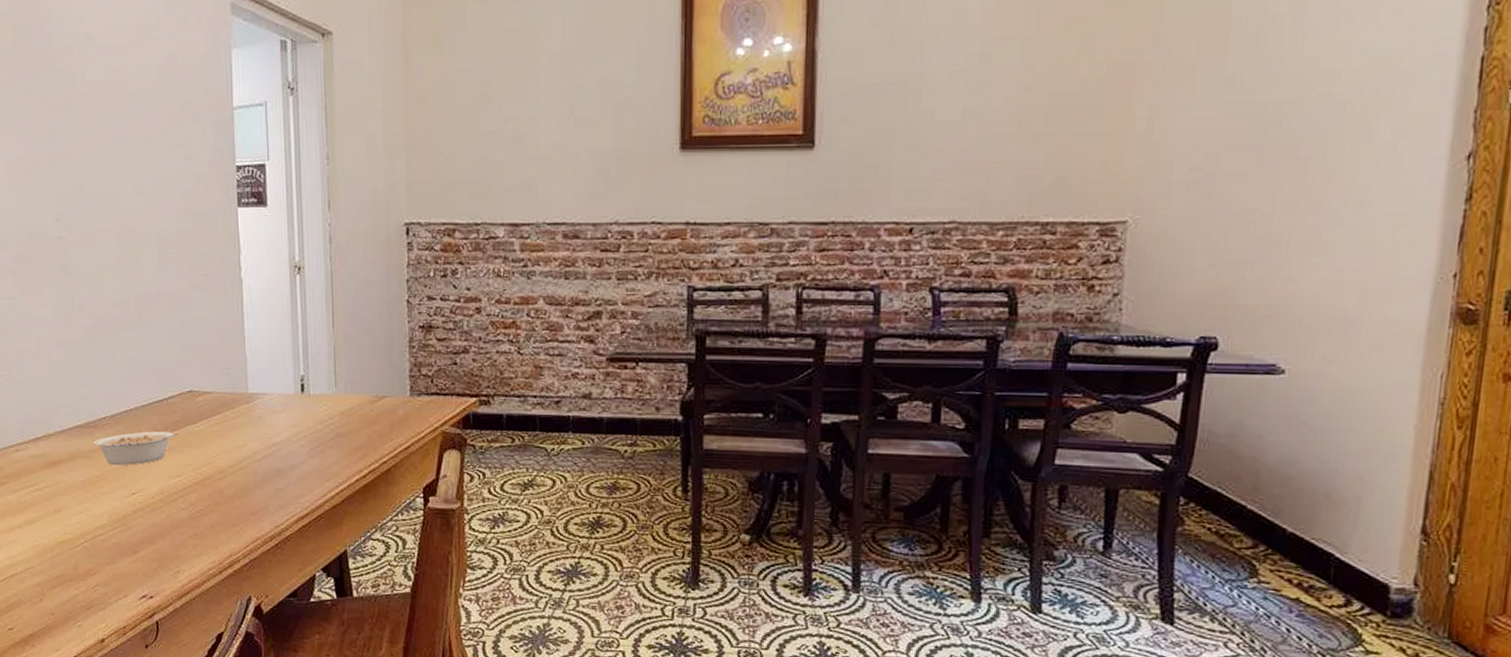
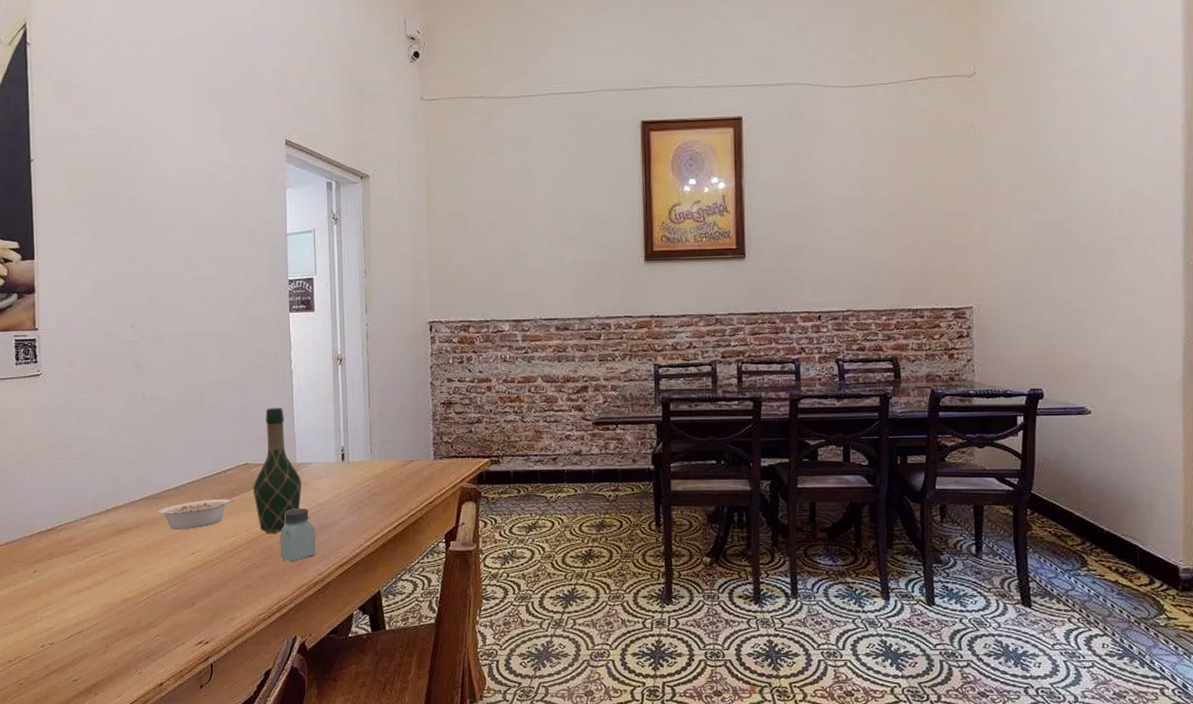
wine bottle: none [198,325,255,475] -> present [252,408,302,533]
saltshaker: none [230,447,272,511] -> present [279,508,316,562]

